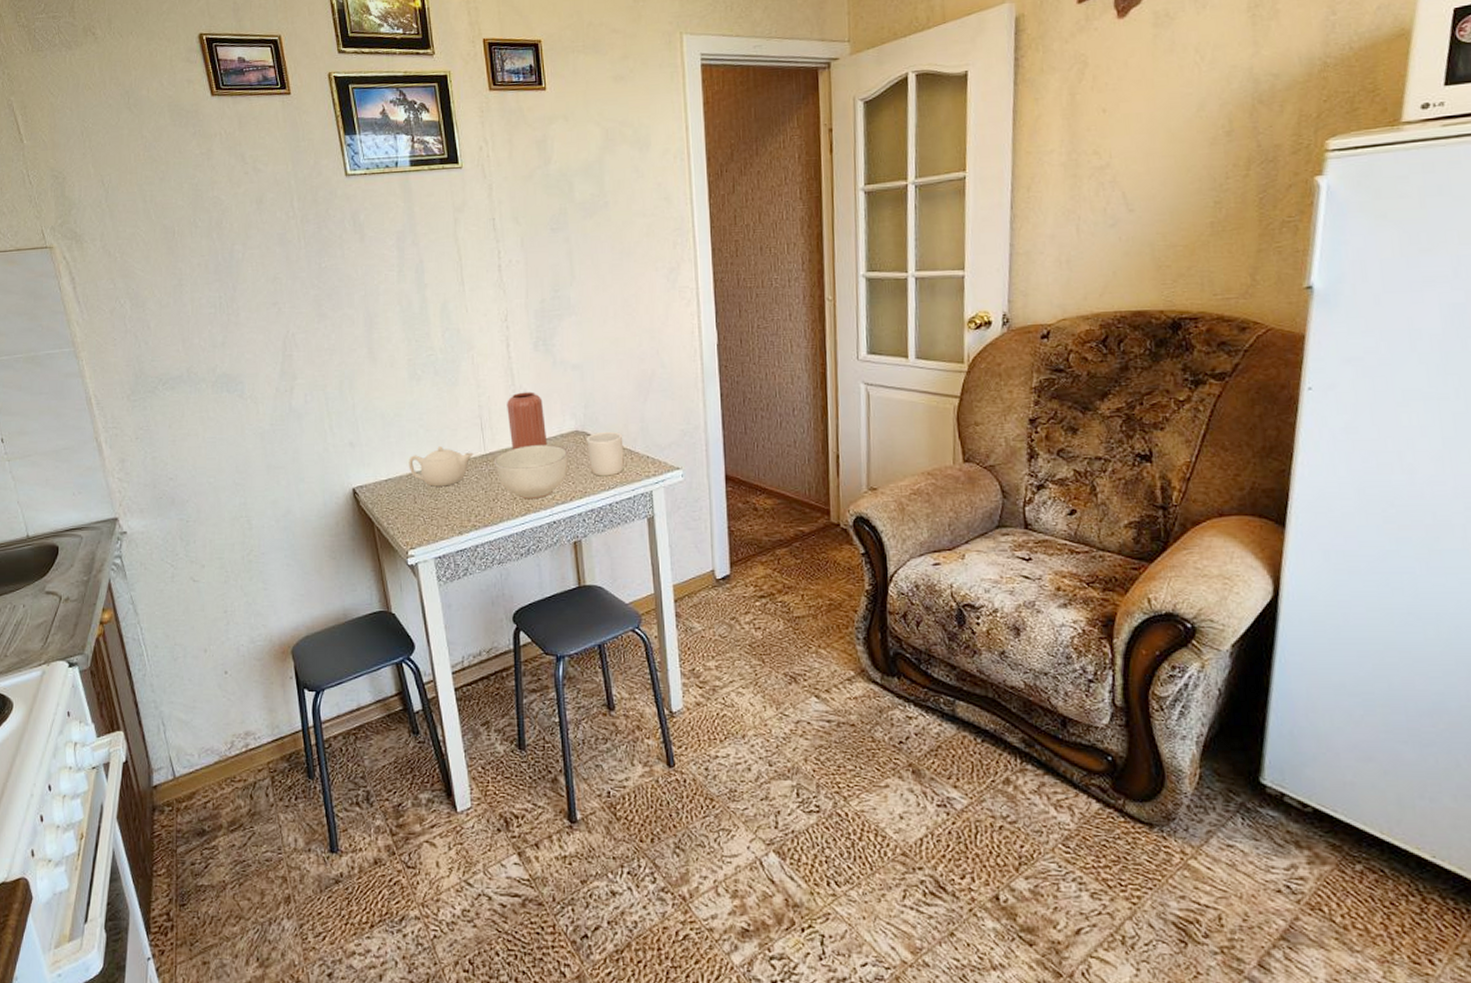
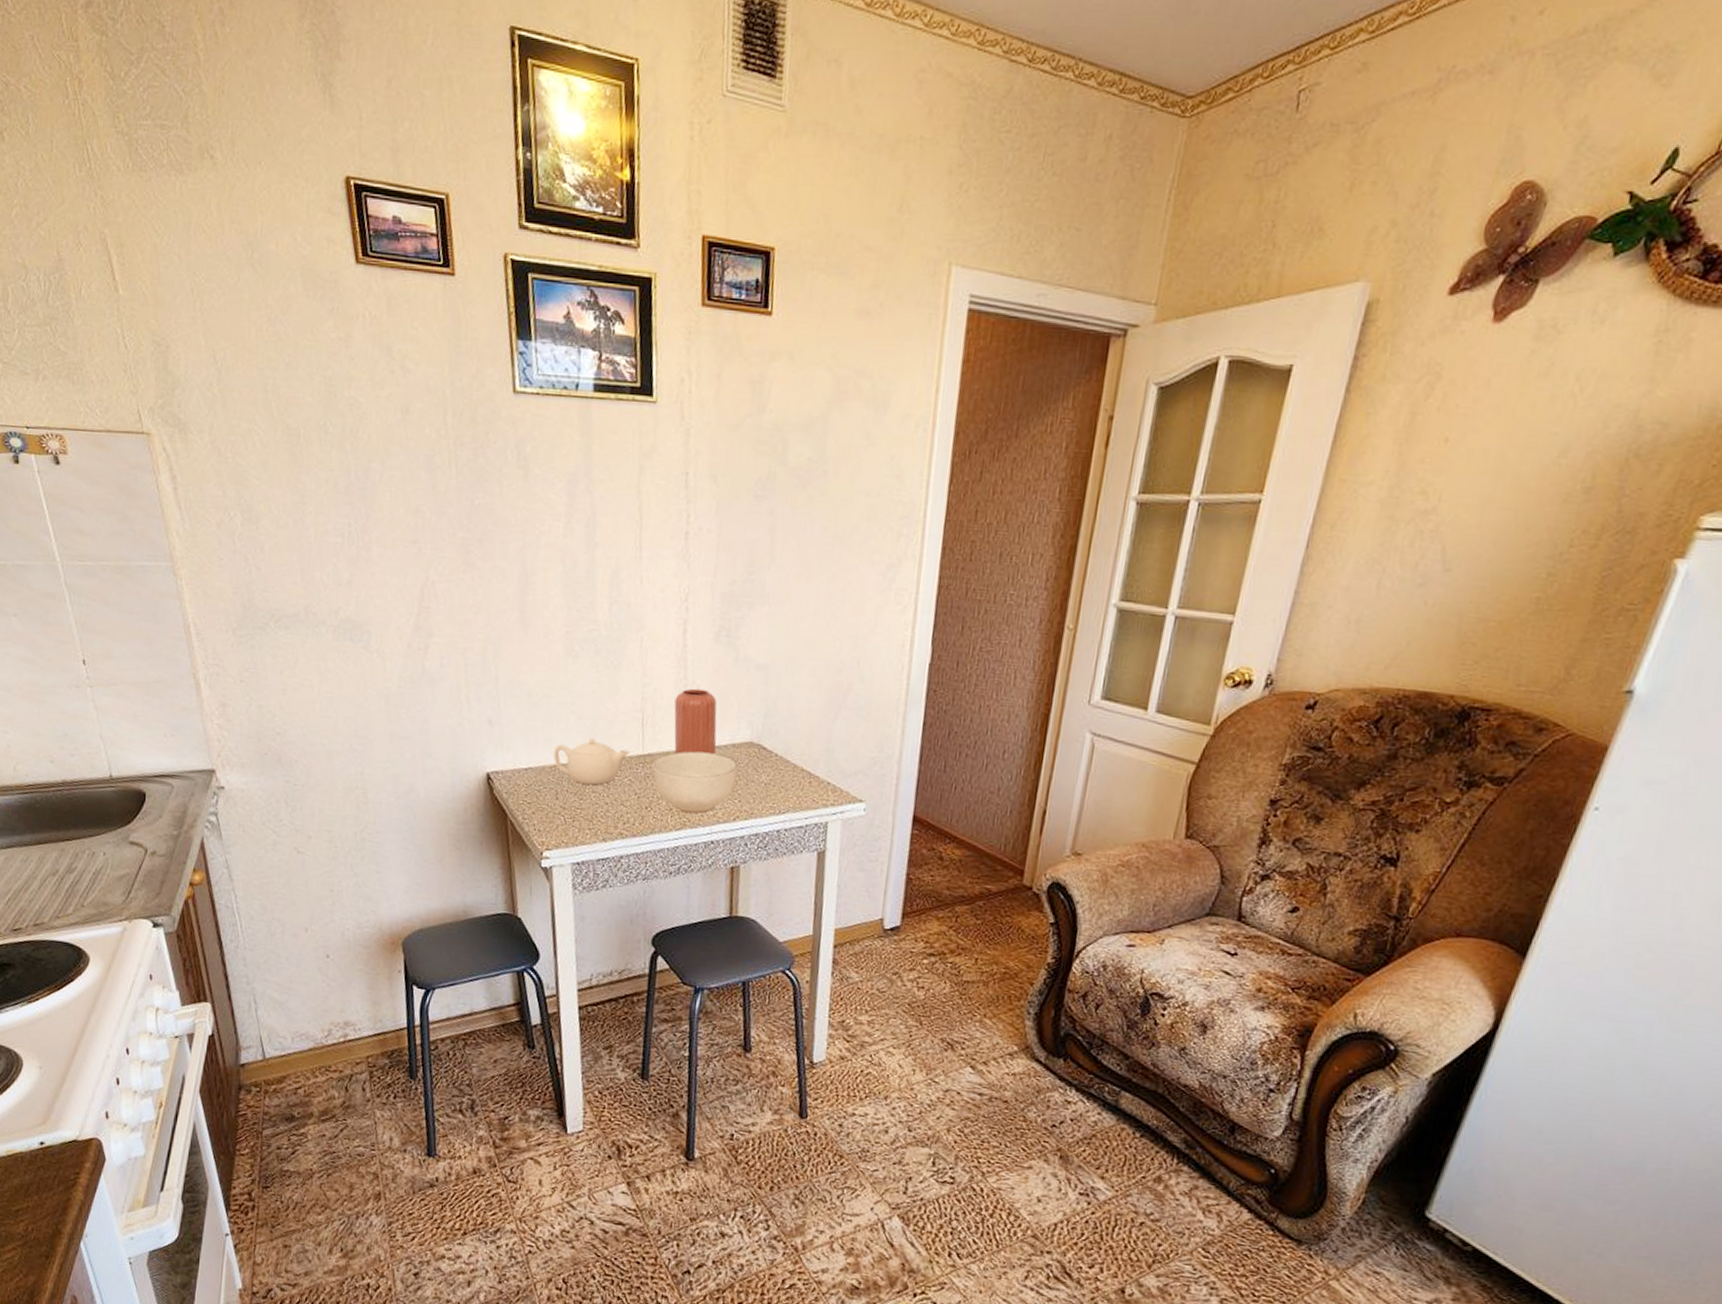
mug: present [586,431,624,476] -> none [760,746,804,800]

